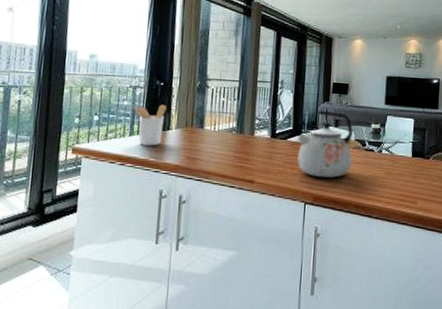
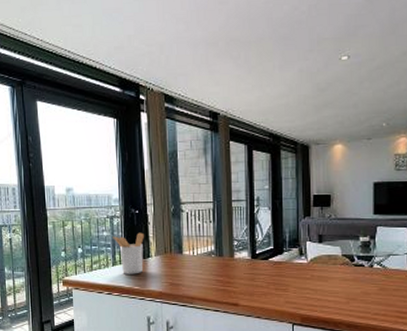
kettle: present [297,110,353,179] -> none [279,226,340,298]

